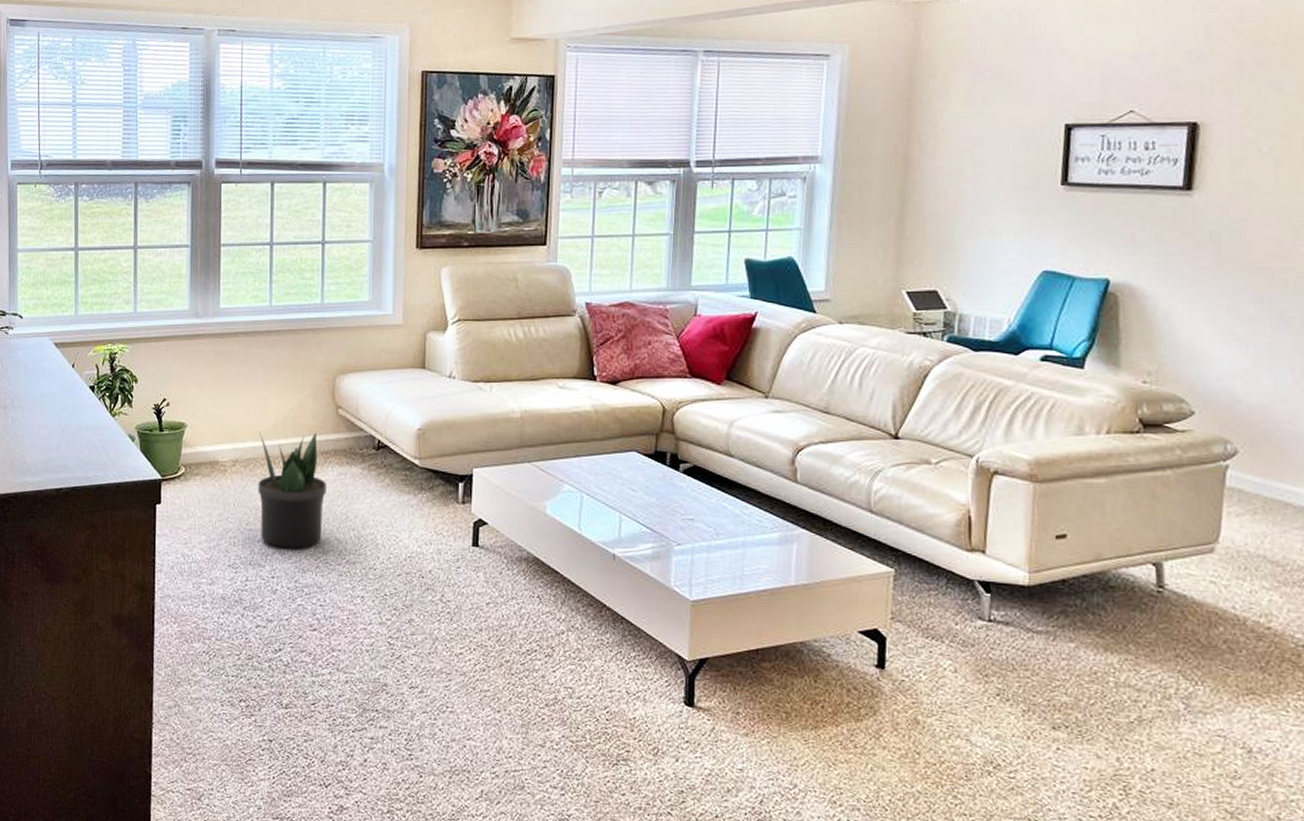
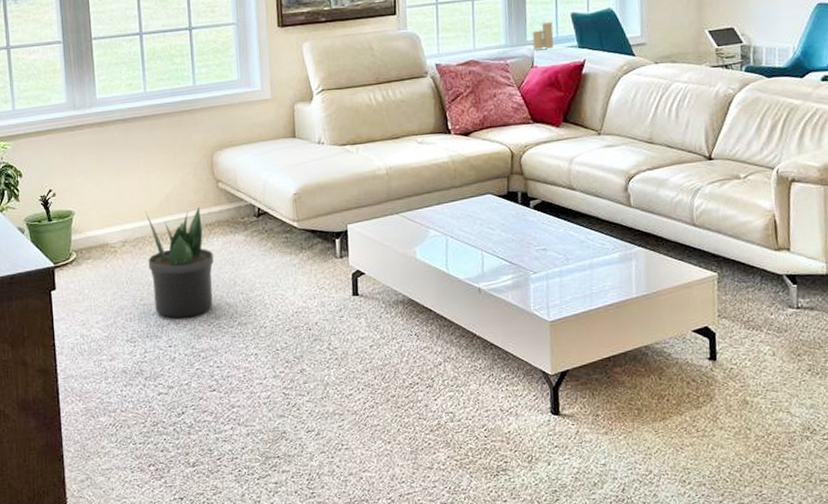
candle: none [697,263,723,297] -> present [531,19,554,50]

